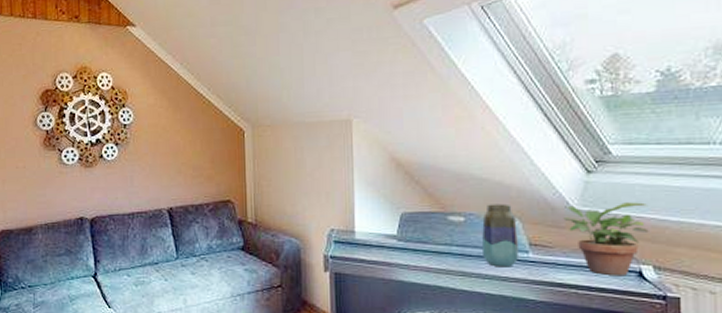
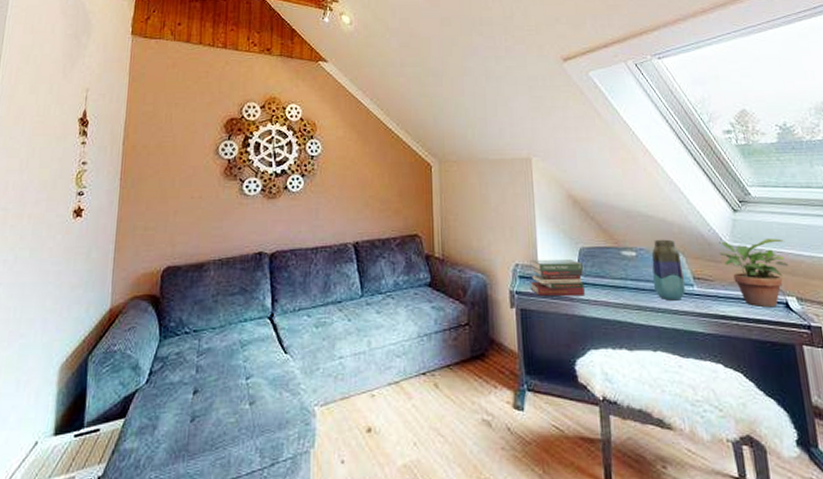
books: none [346,224,404,262] -> present [531,258,585,297]

